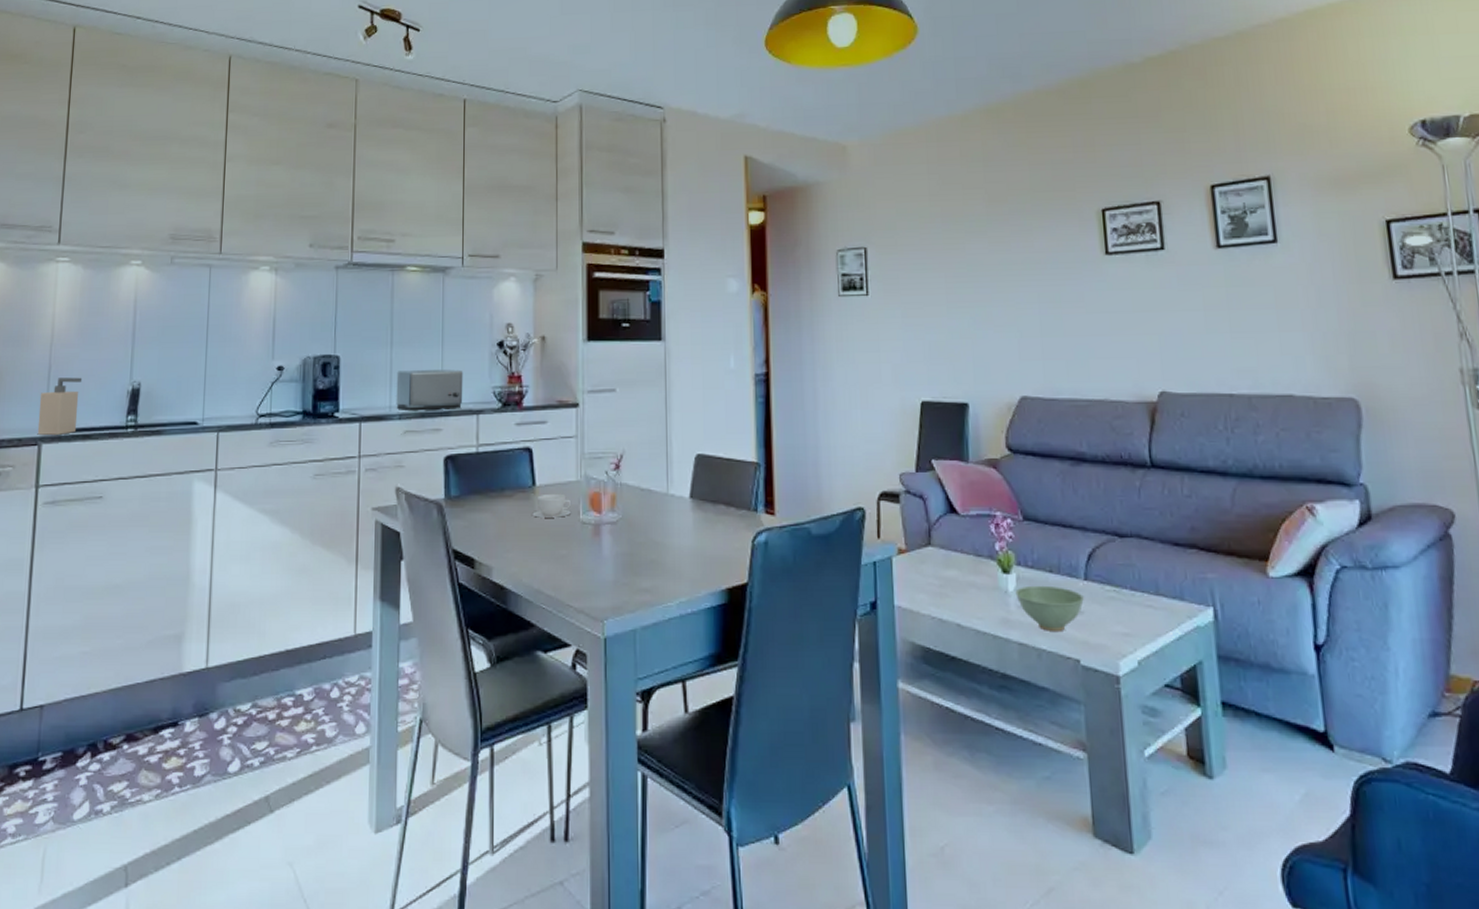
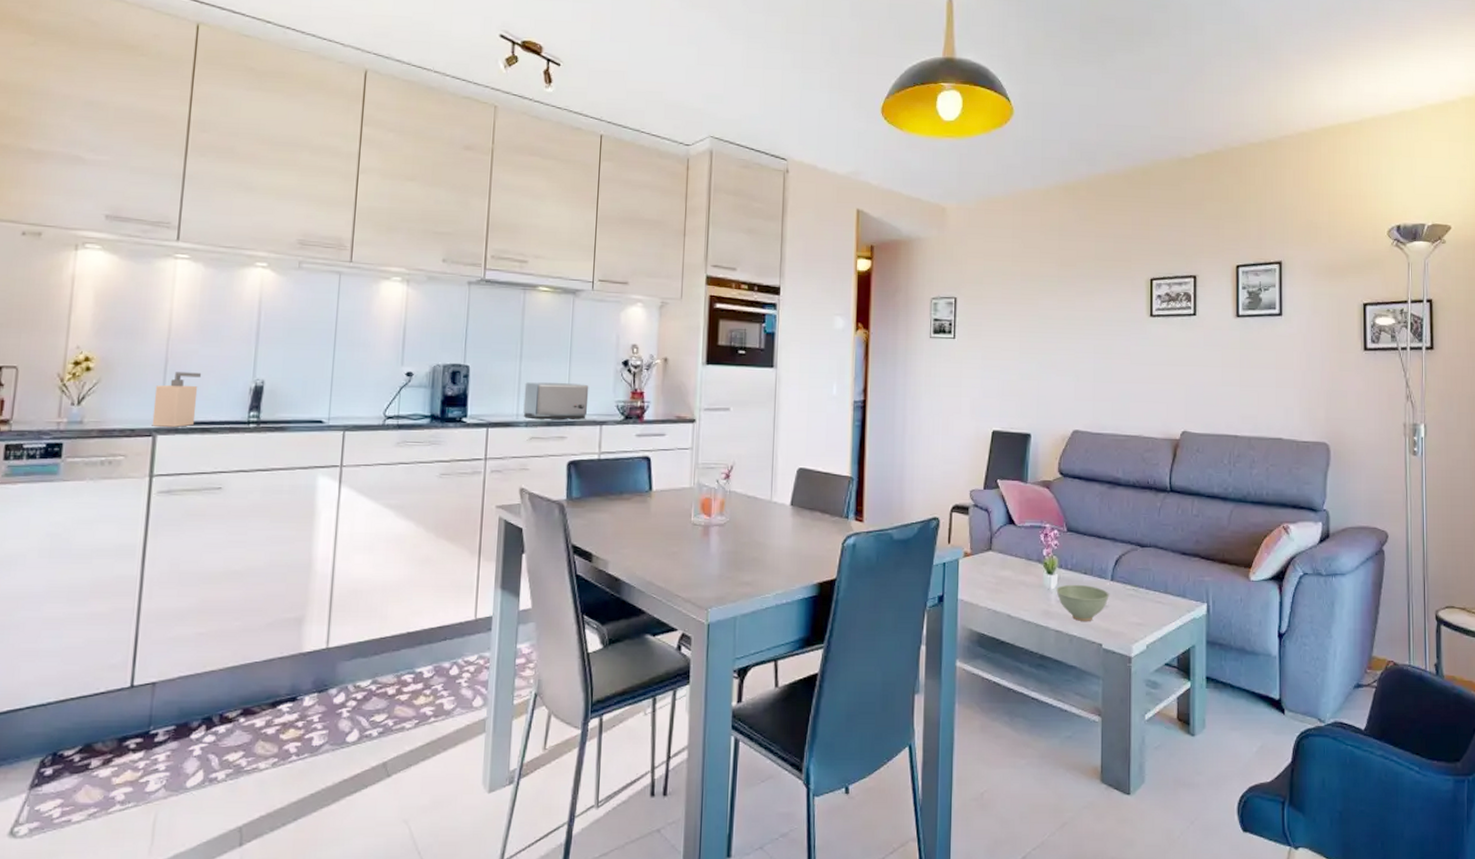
teacup: present [532,493,572,518] -> none [648,498,685,519]

